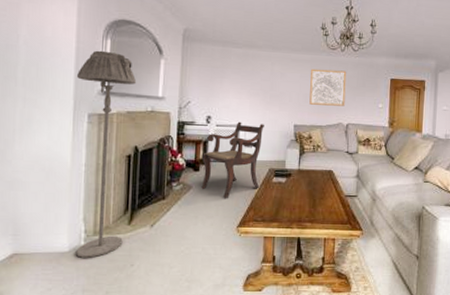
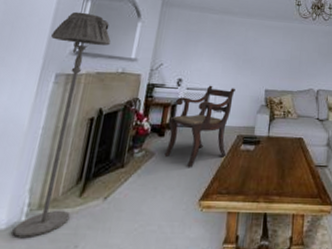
wall art: present [309,68,347,106] -> none [281,35,318,73]

